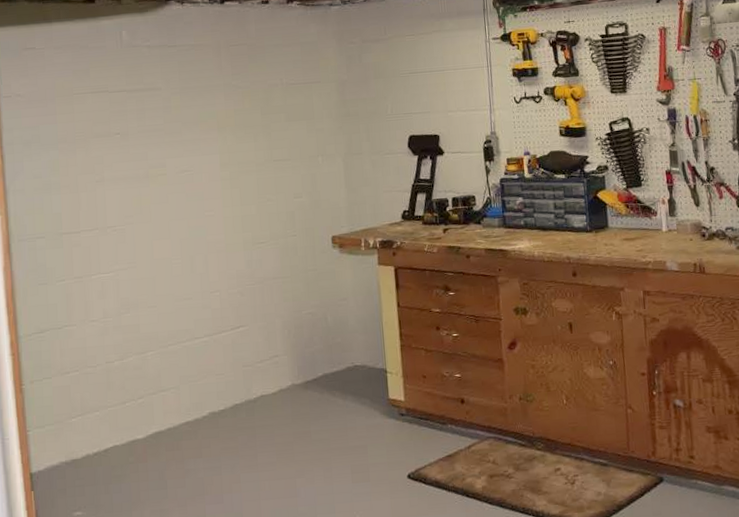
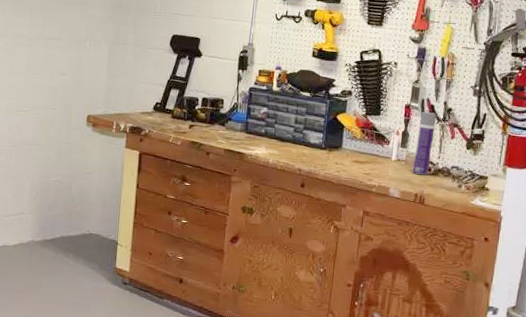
spray can: none [683,174,703,243] -> present [412,112,436,176]

